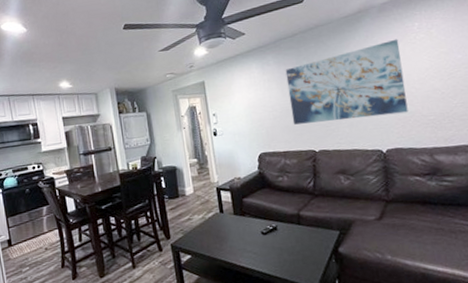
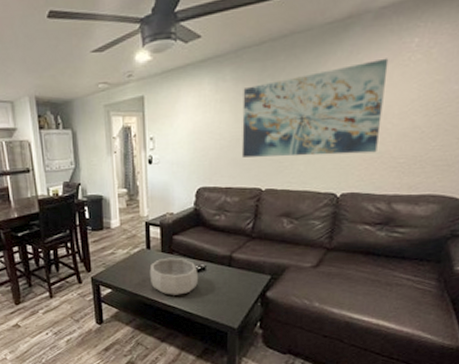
decorative bowl: none [224,219,272,258] -> present [149,257,199,295]

